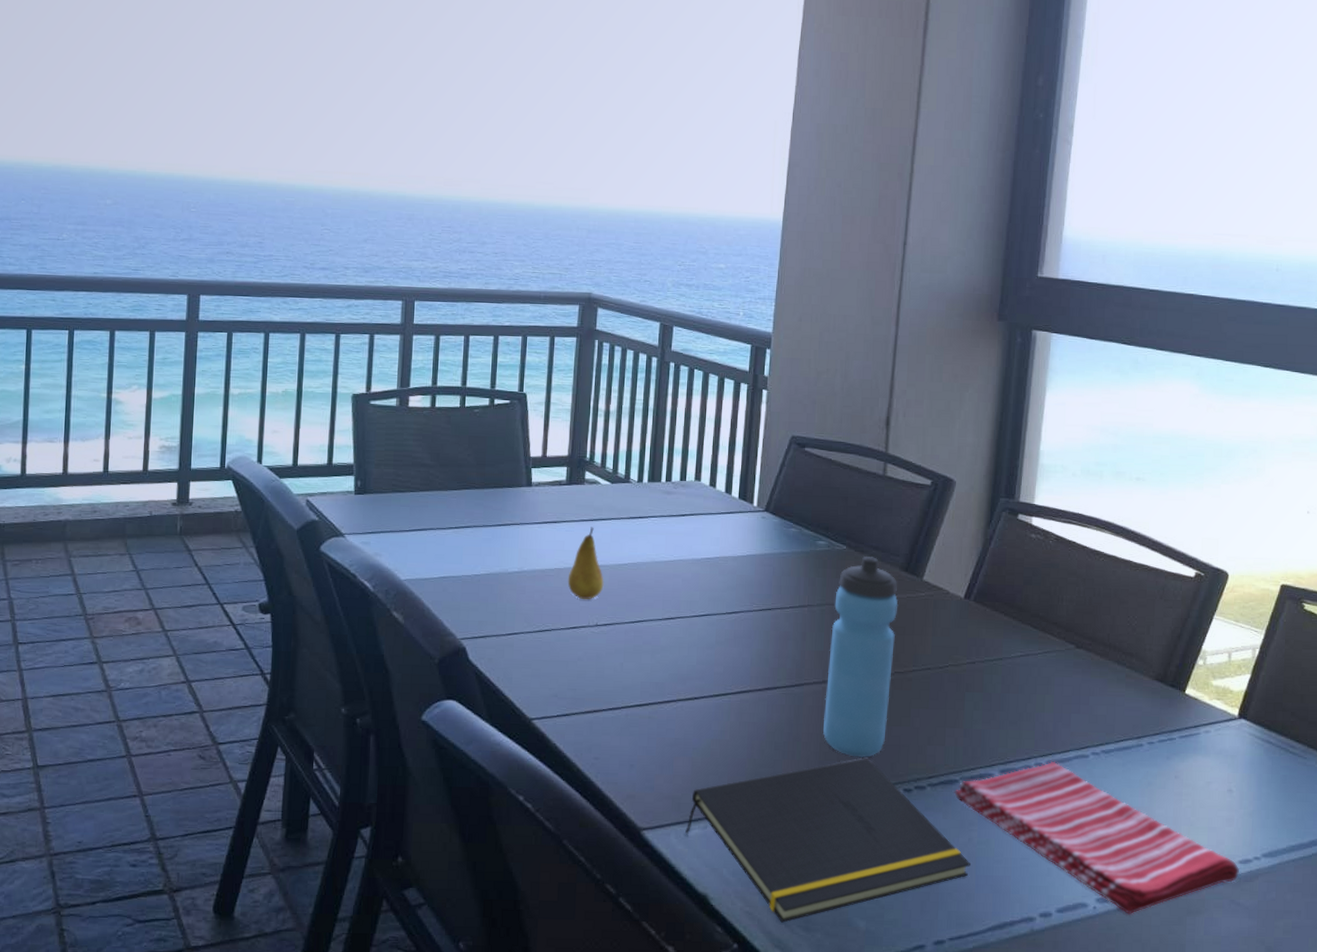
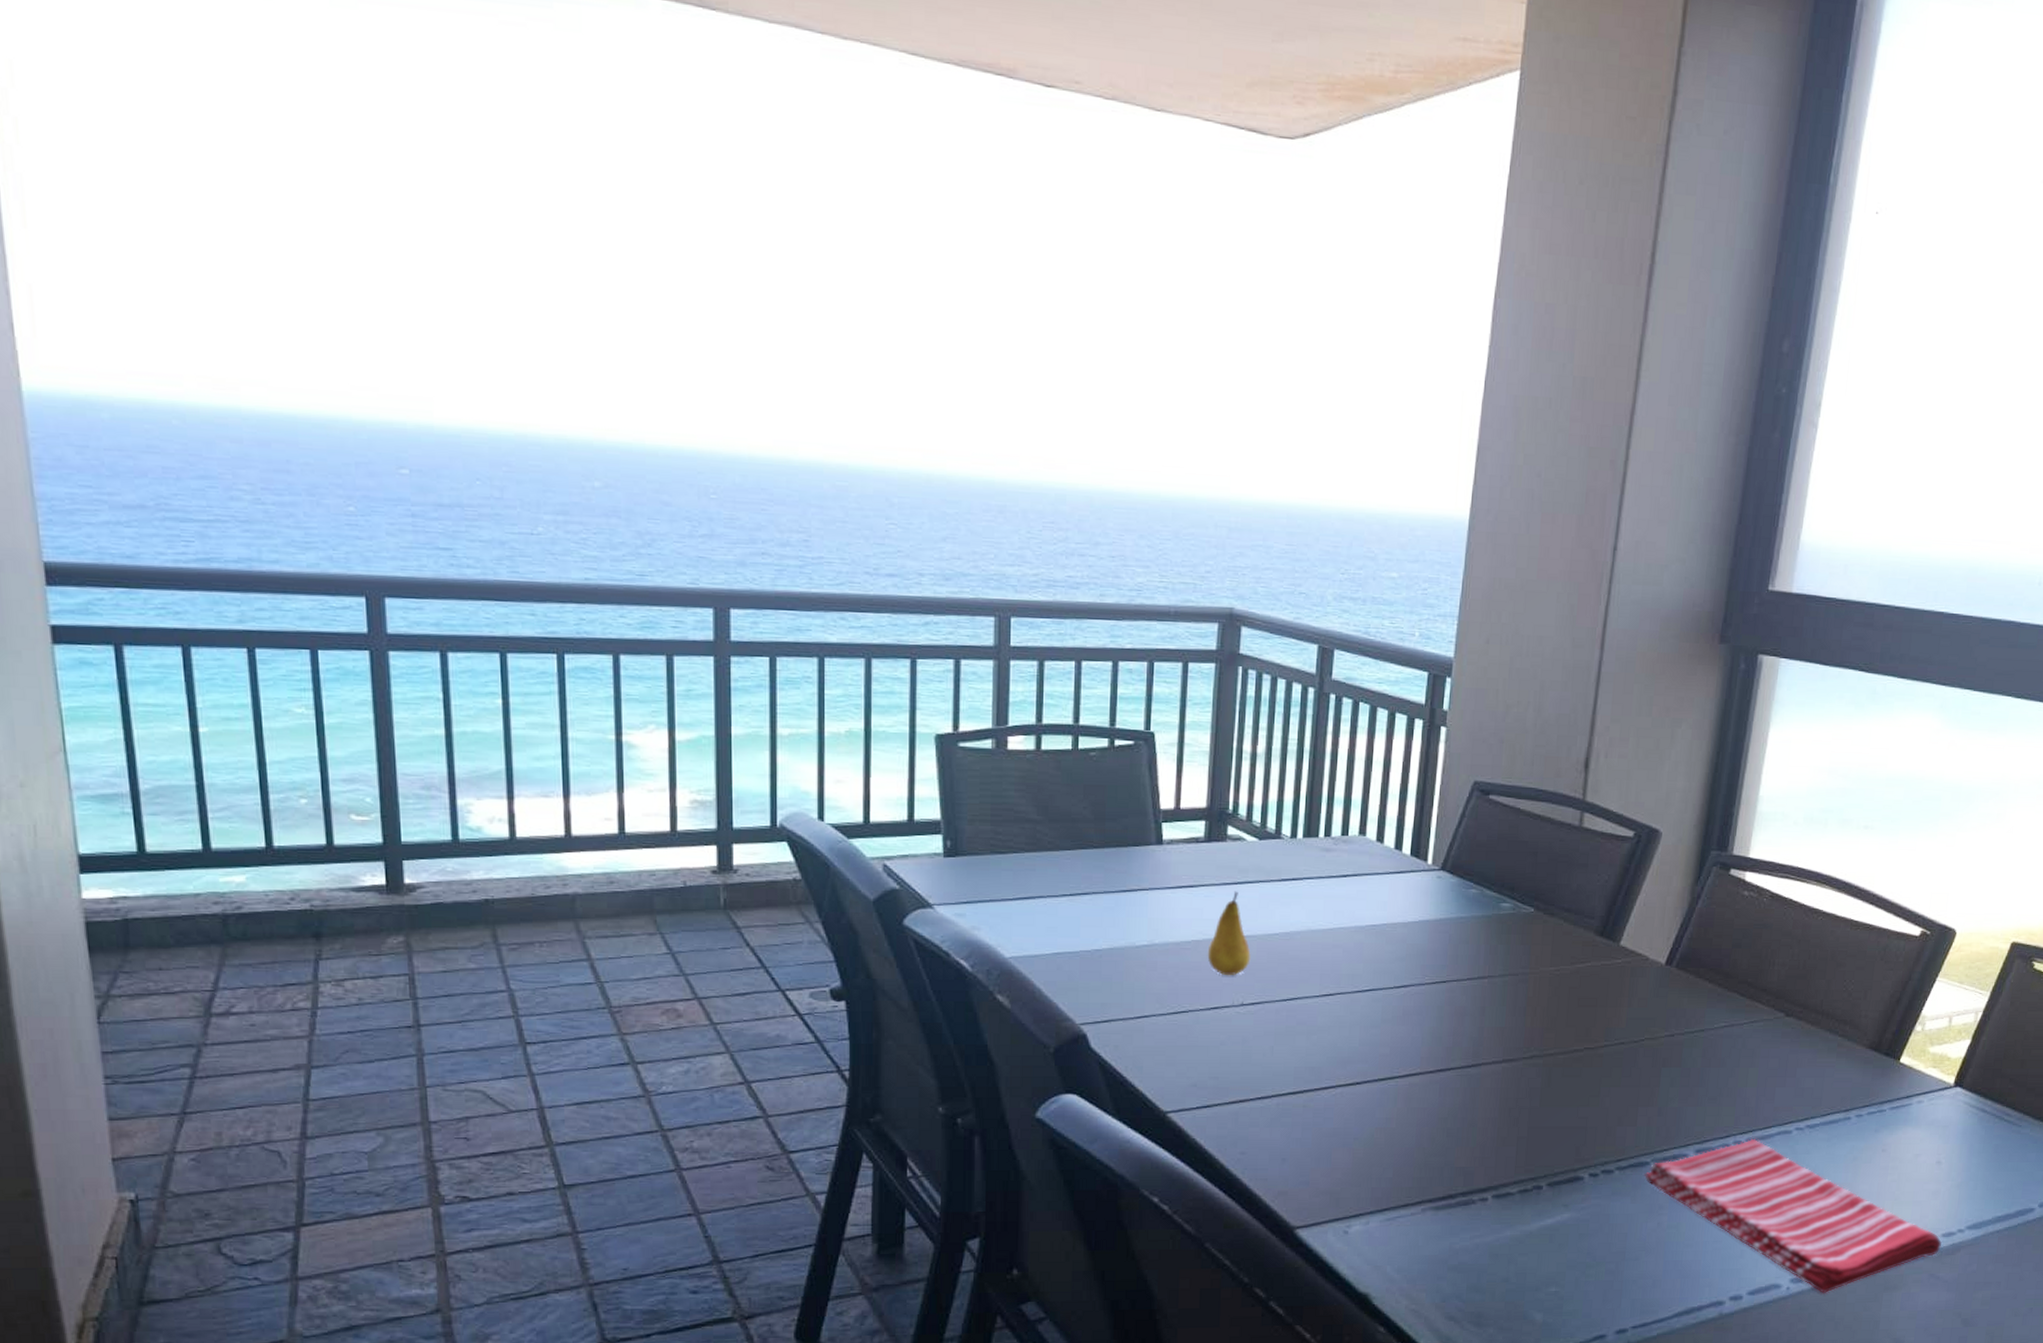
notepad: present [685,757,971,923] -> none [1344,1142,1659,1319]
water bottle: present [823,556,898,758] -> none [1502,920,1591,1143]

